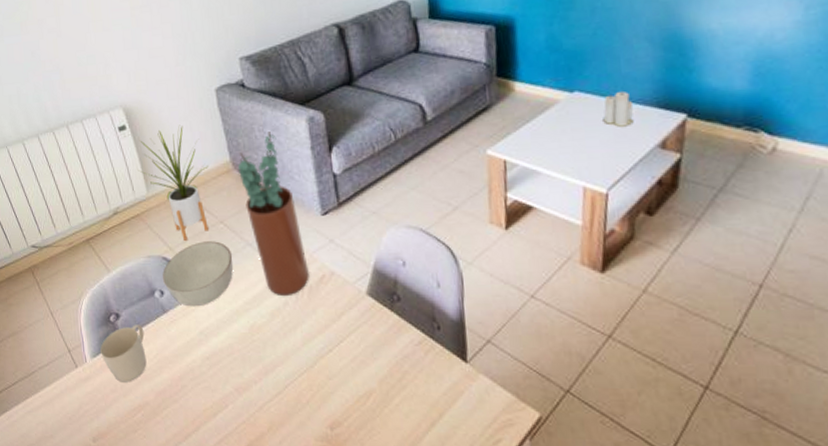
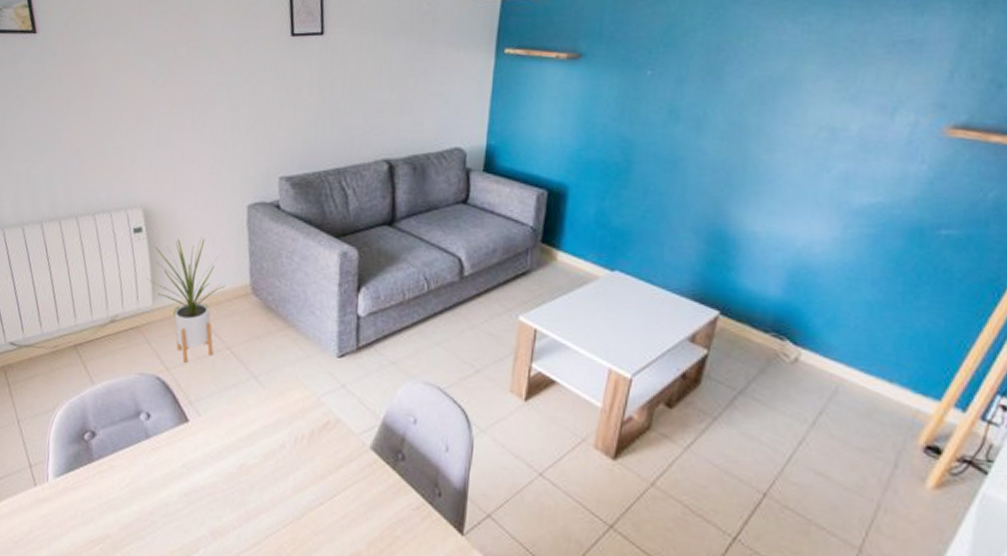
mug: present [100,325,147,382] -> none [66,446,121,510]
bowl: present [162,241,234,307] -> none [151,366,234,437]
vase: present [238,132,309,295] -> none [257,260,314,438]
candle: present [603,90,634,127] -> none [638,277,671,314]

